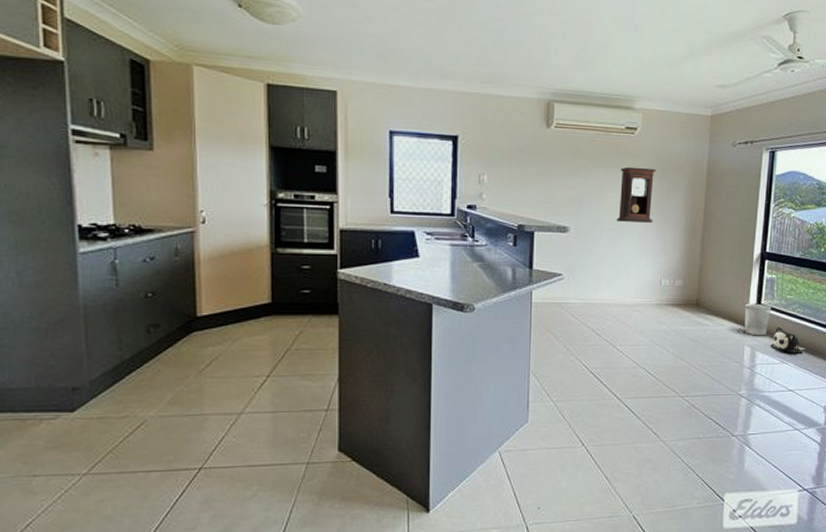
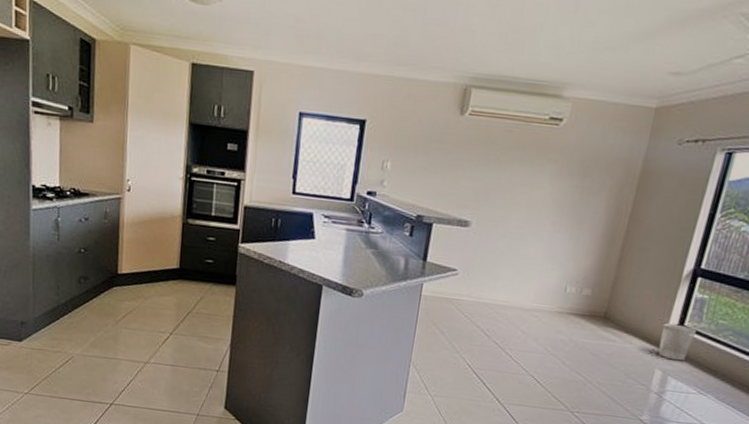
pendulum clock: present [617,166,656,223] -> none [525,161,579,224]
plush toy: present [770,326,805,353] -> none [687,353,732,386]

